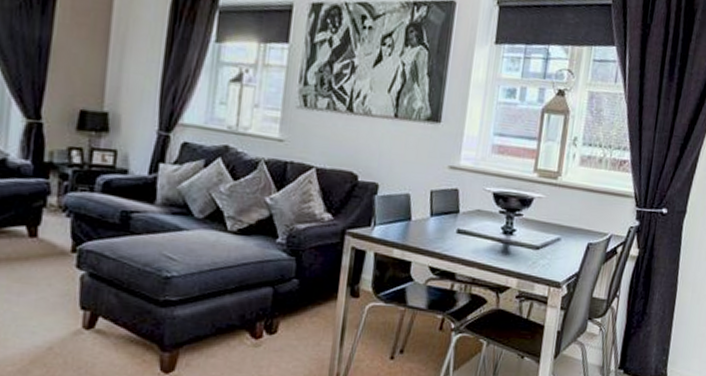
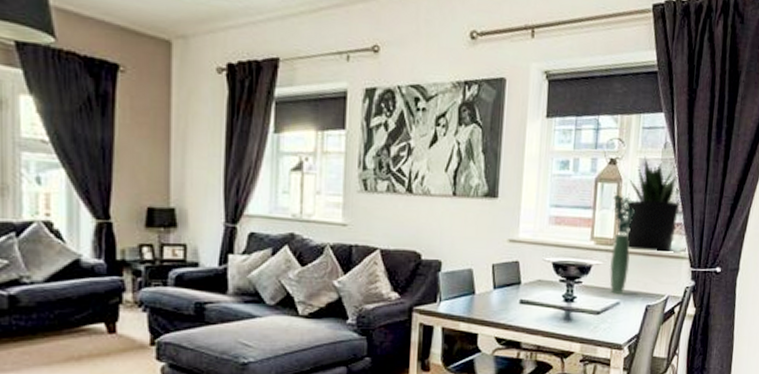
vase: none [550,124,582,230] -> present [609,192,636,294]
planter: none [572,88,628,190] -> present [627,155,680,253]

